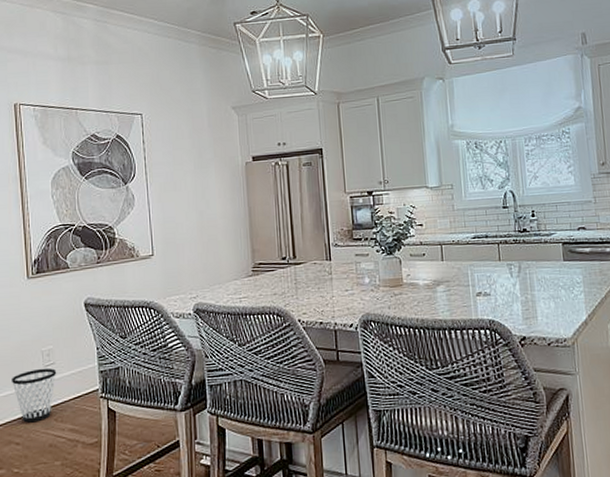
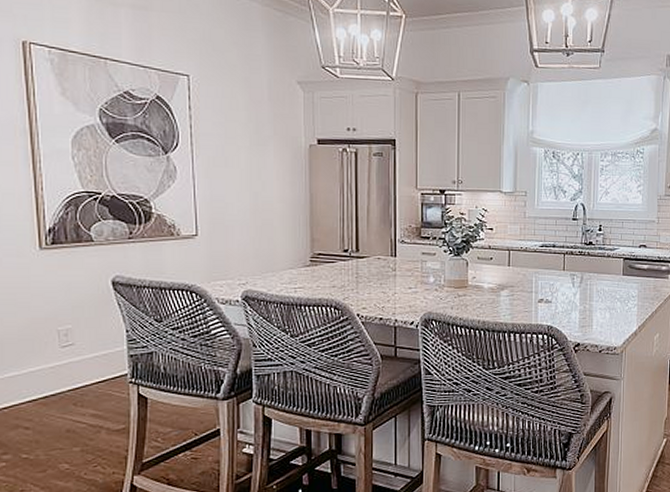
wastebasket: present [12,367,57,423] -> none [19,348,77,407]

